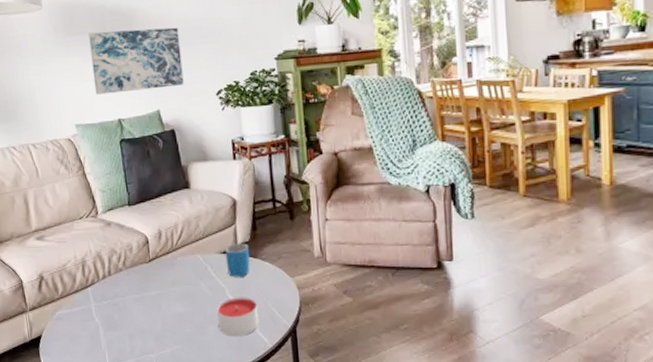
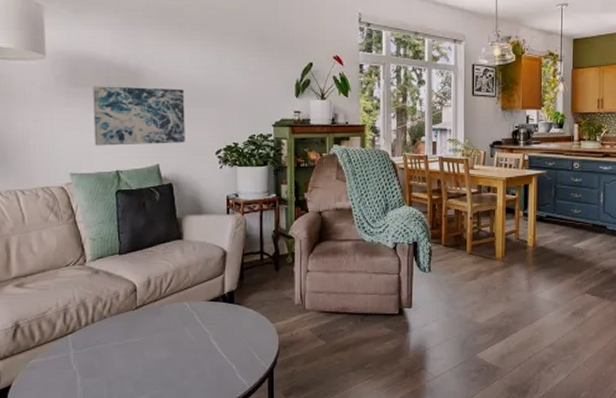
candle: present [217,297,259,337] -> none [200,342,239,380]
mug: present [224,243,250,277] -> none [212,291,235,324]

